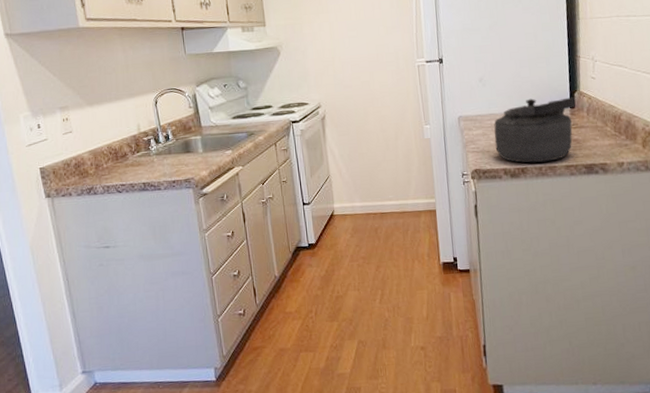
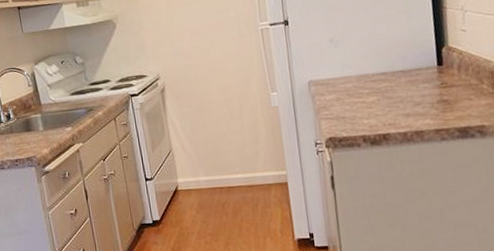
kettle: present [494,97,576,163] -> none [349,53,445,129]

